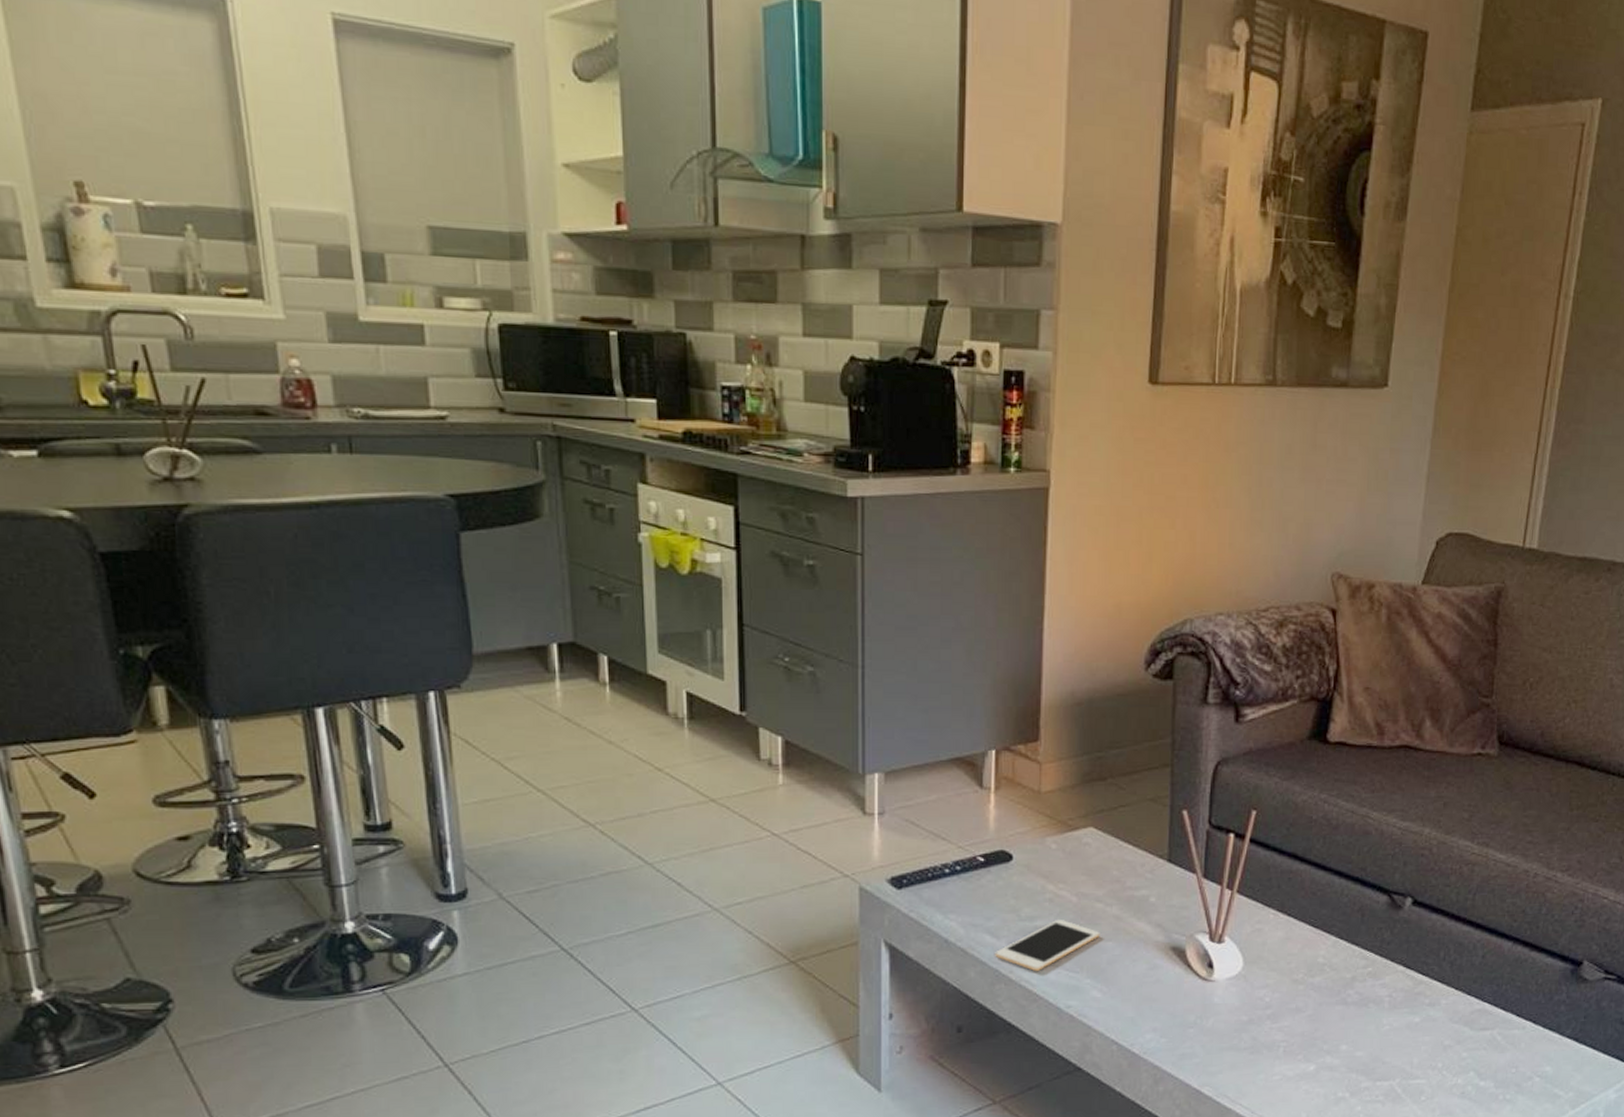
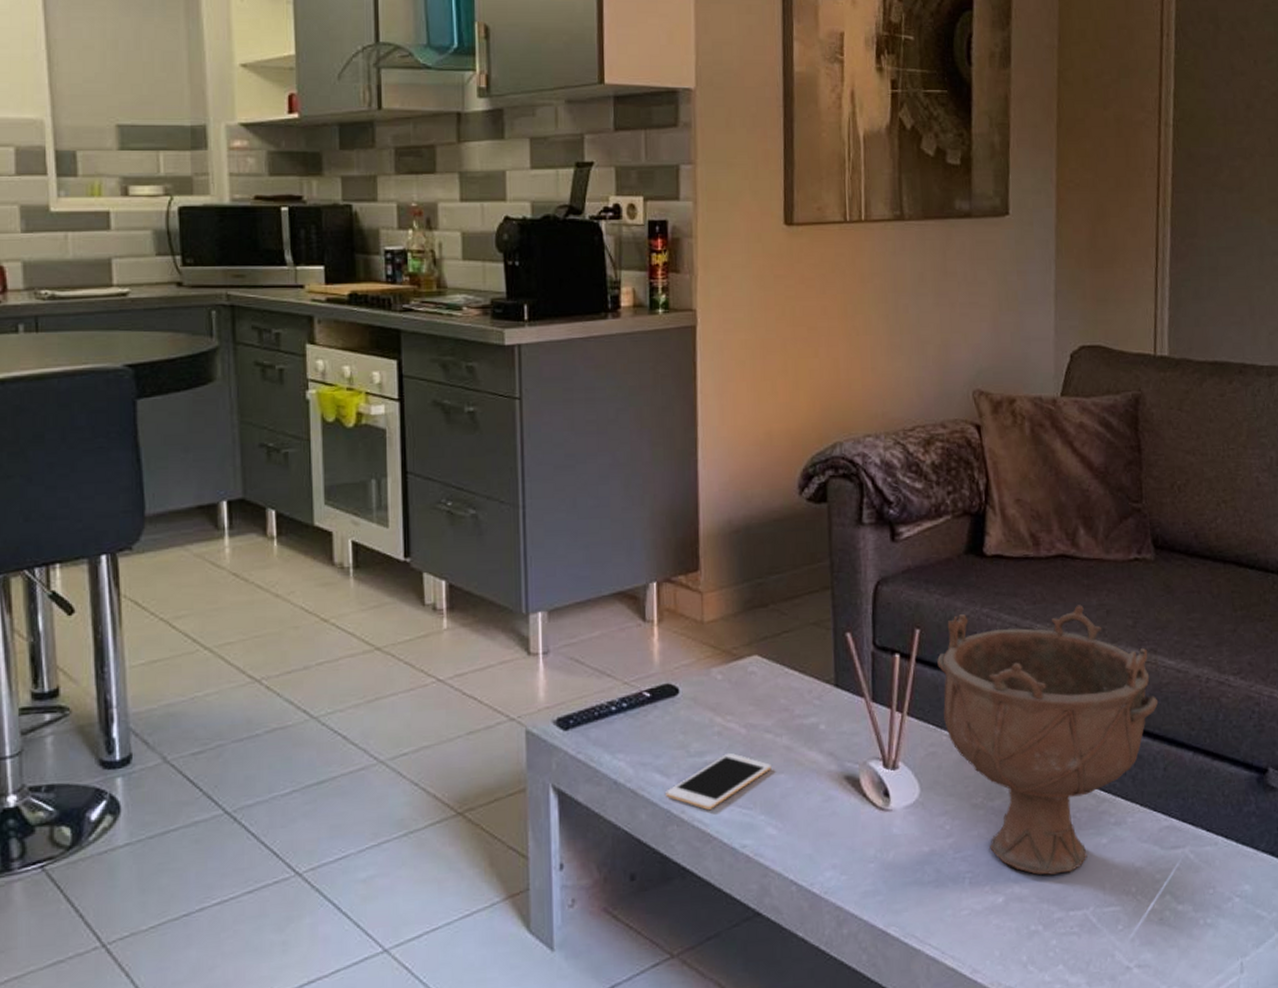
decorative bowl: none [1271,795,1485,1048] -> present [937,605,1159,875]

